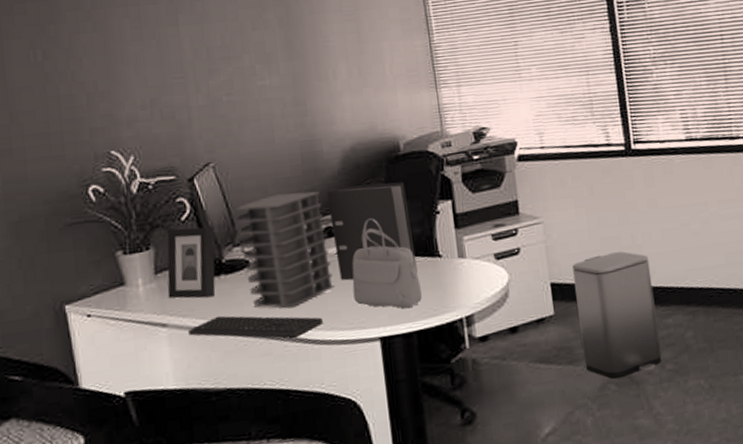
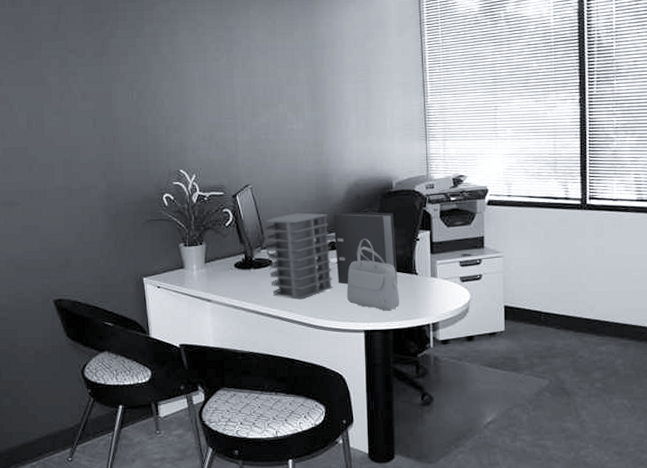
picture frame: present [167,227,216,299] -> none [213,231,249,285]
computer keyboard: present [188,315,324,339] -> none [226,298,323,322]
pedal bin: present [571,251,662,379] -> none [523,287,592,388]

